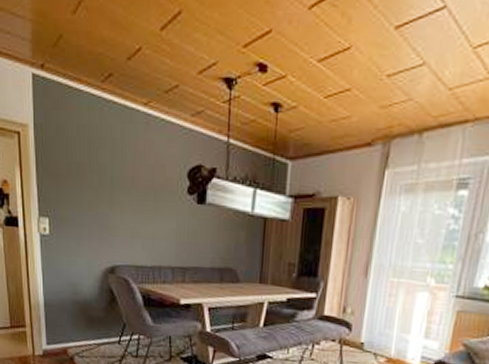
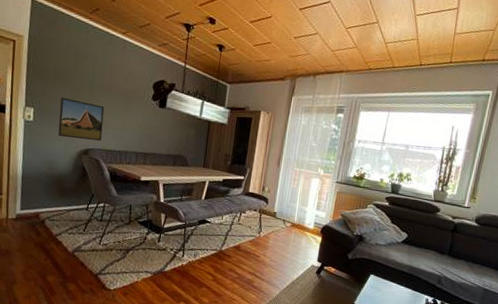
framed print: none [77,200,130,254] -> present [58,97,105,141]

